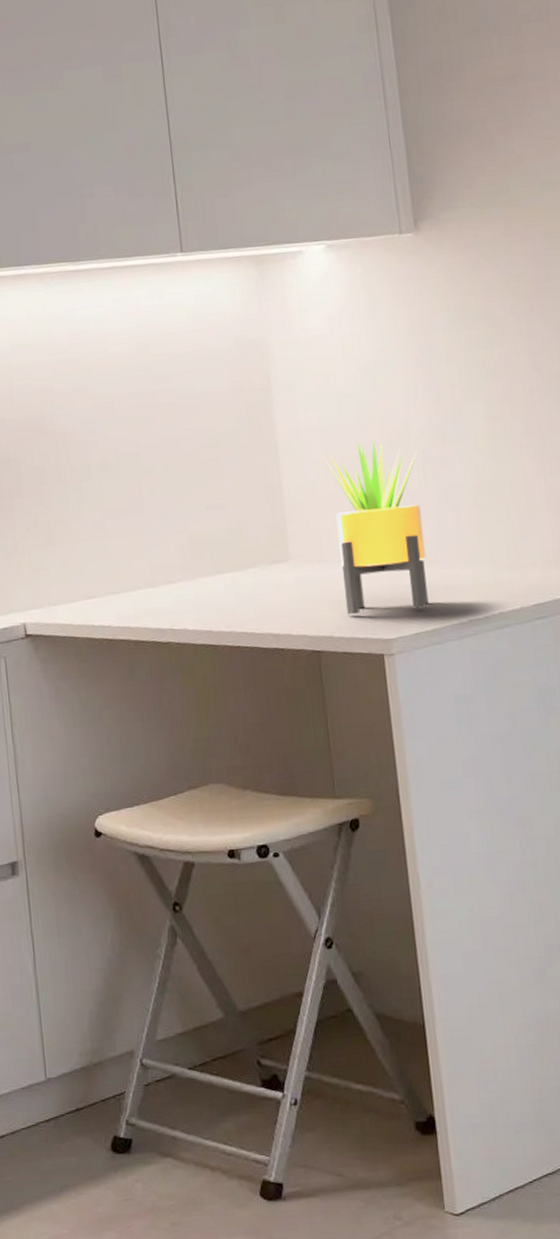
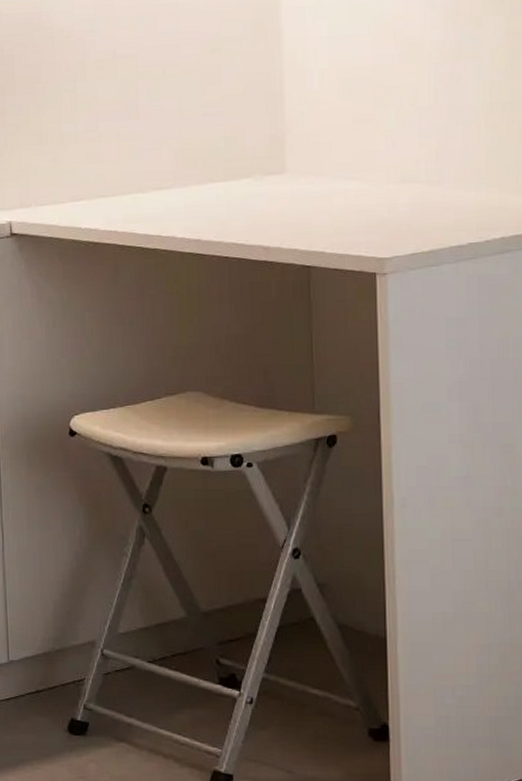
potted plant: present [324,440,429,615] -> none [330,52,429,231]

